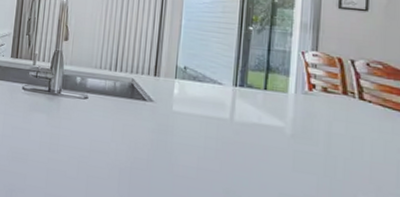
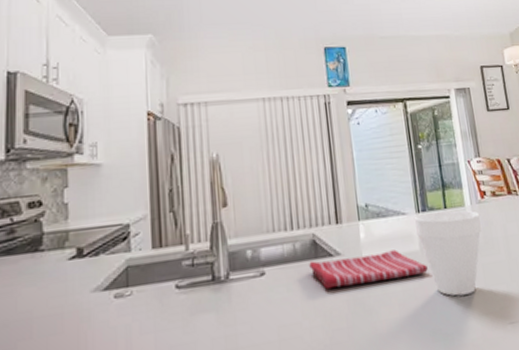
dish towel: none [124,99,234,140] -> present [309,249,428,290]
cup: none [228,87,304,172] -> present [413,210,483,296]

